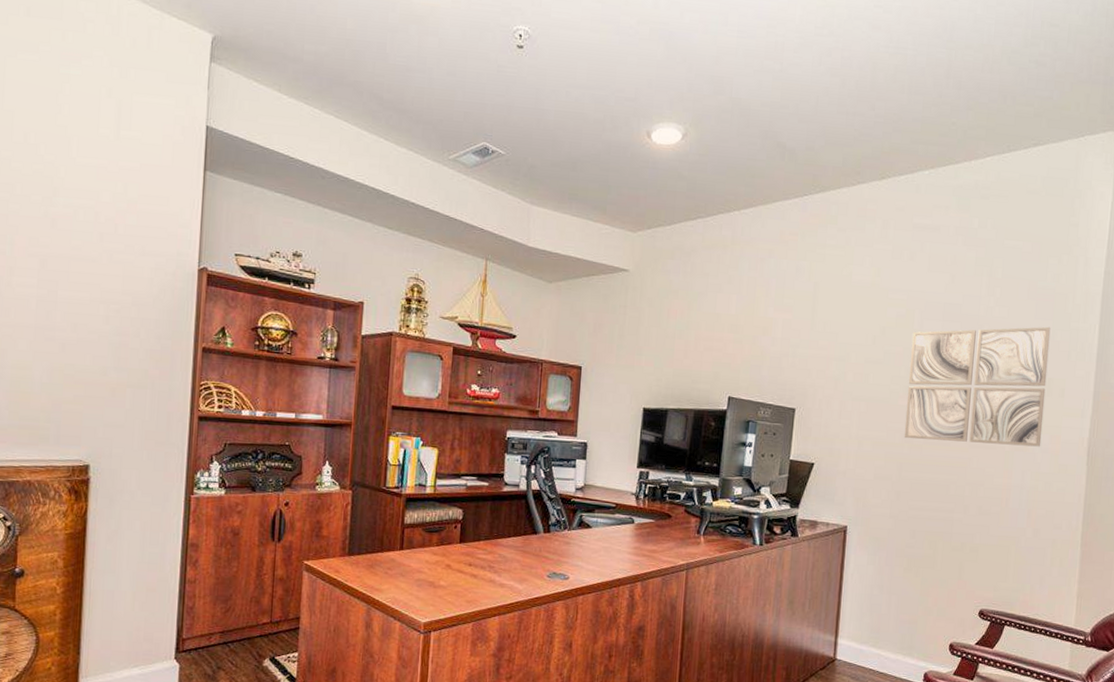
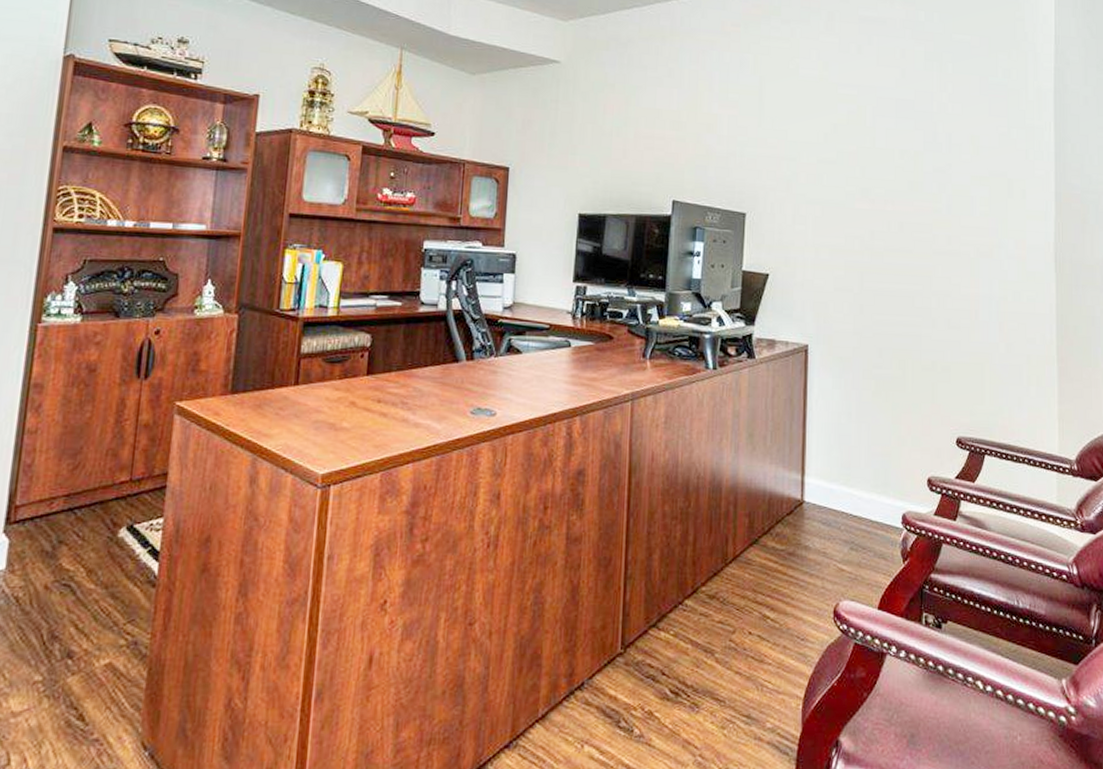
wall art: present [904,326,1051,447] -> none [863,124,1007,253]

